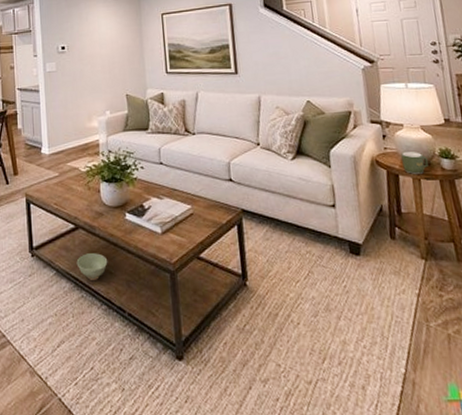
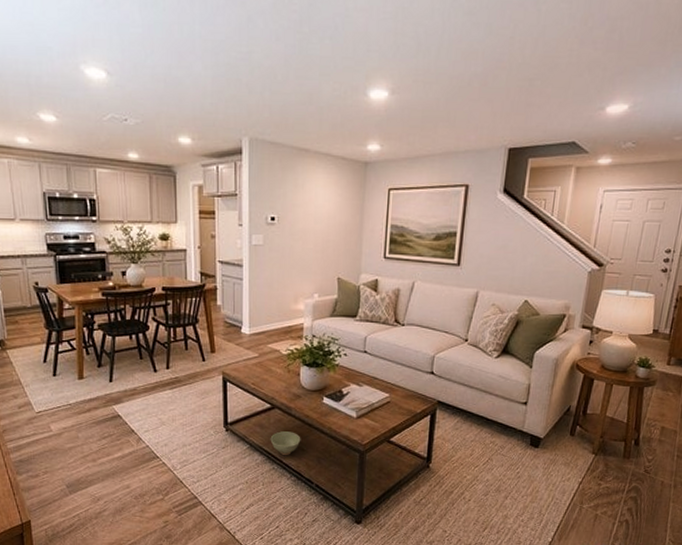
mug: present [401,152,428,174] -> none [600,358,625,380]

